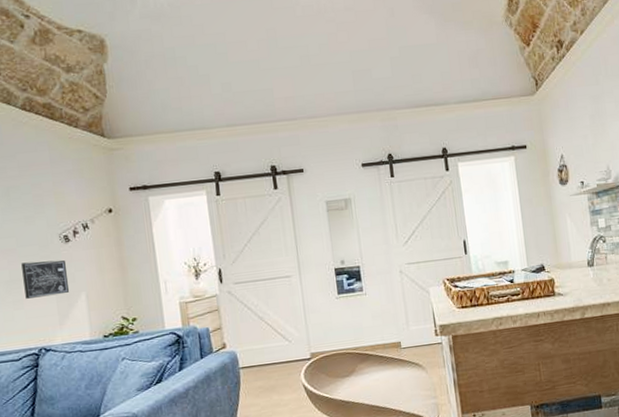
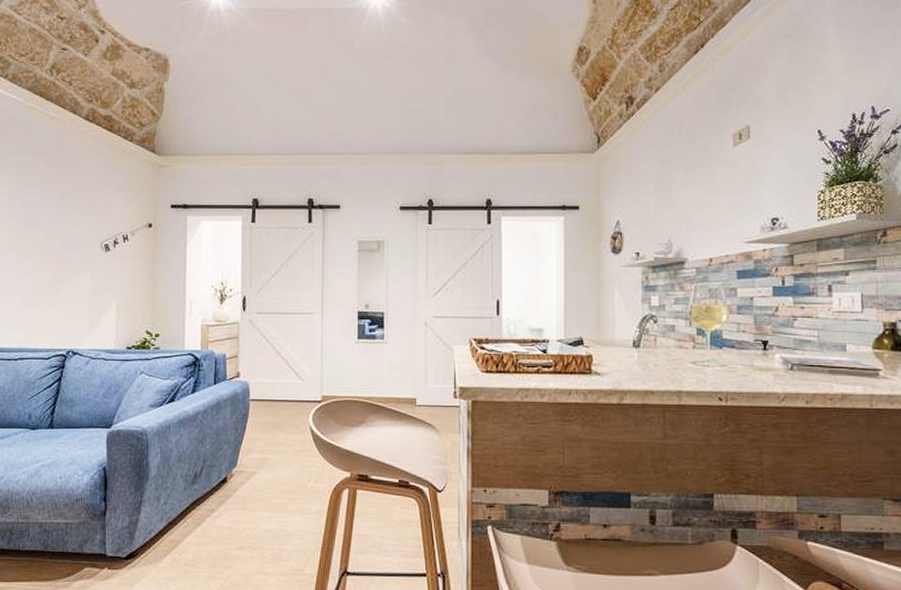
wall art: present [21,260,70,299] -> none [63,266,103,301]

